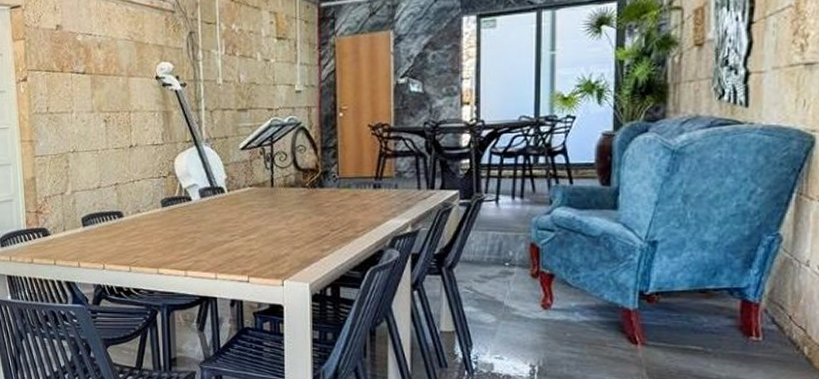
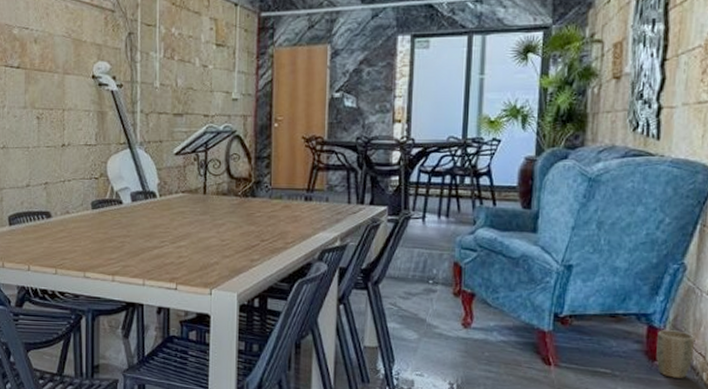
plant pot: none [751,304,794,353] -> present [656,330,695,378]

